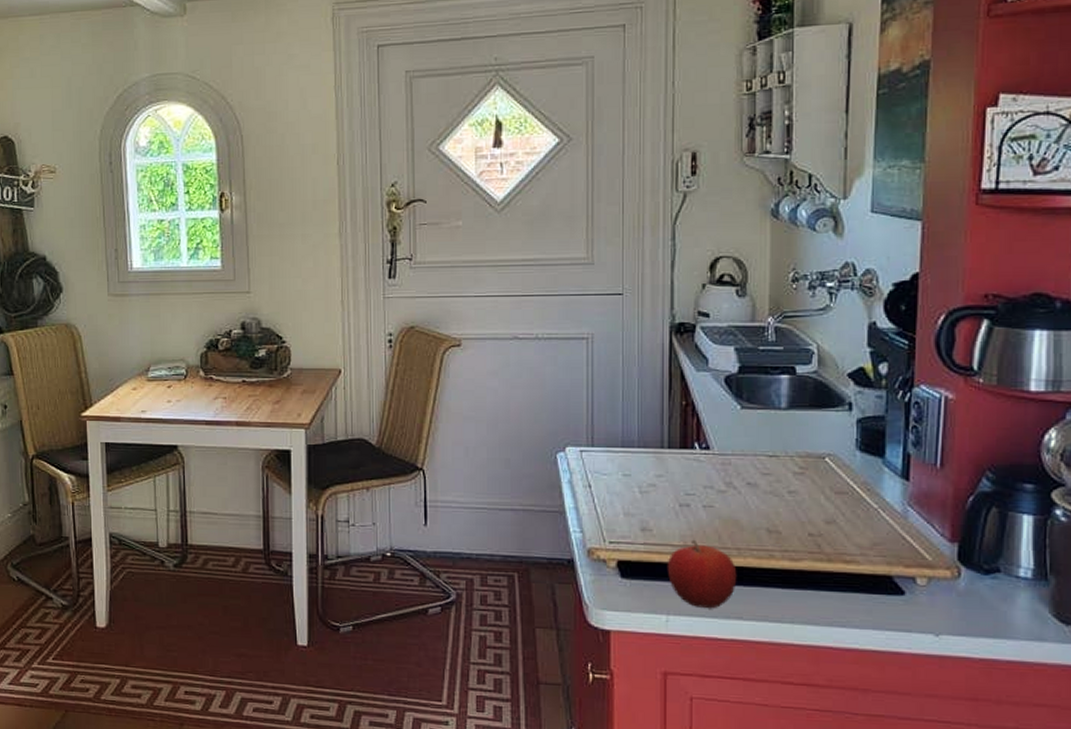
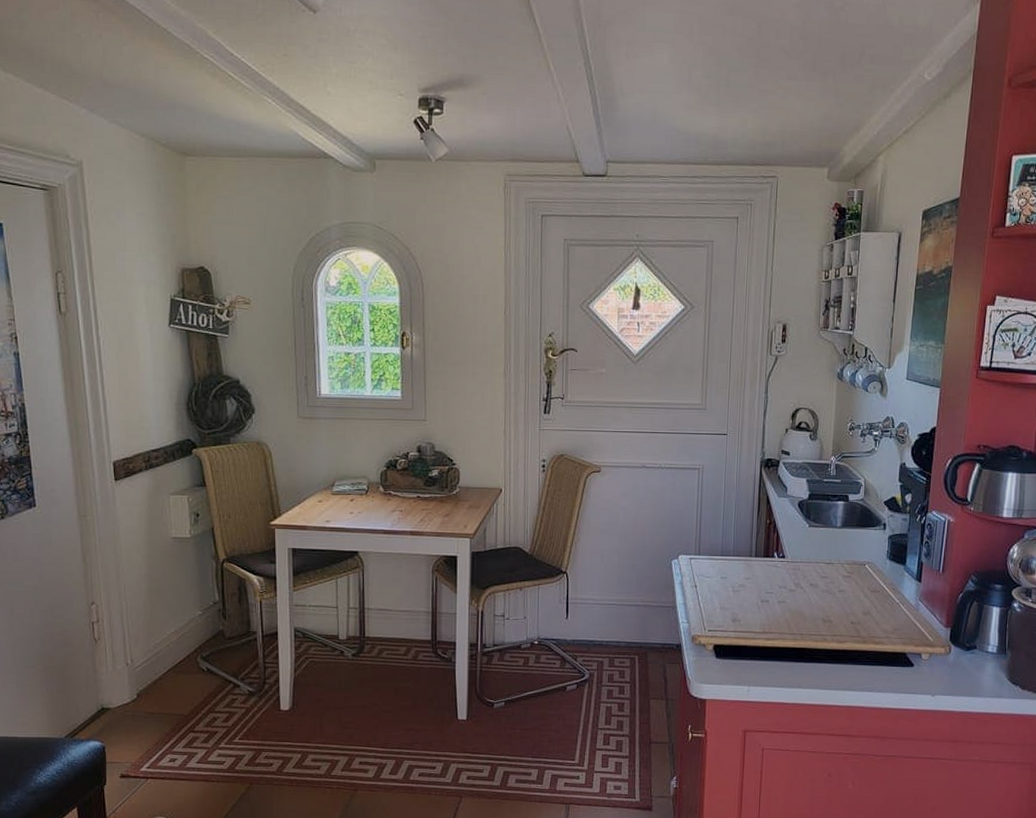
fruit: present [667,539,737,609] -> none [750,627,800,681]

